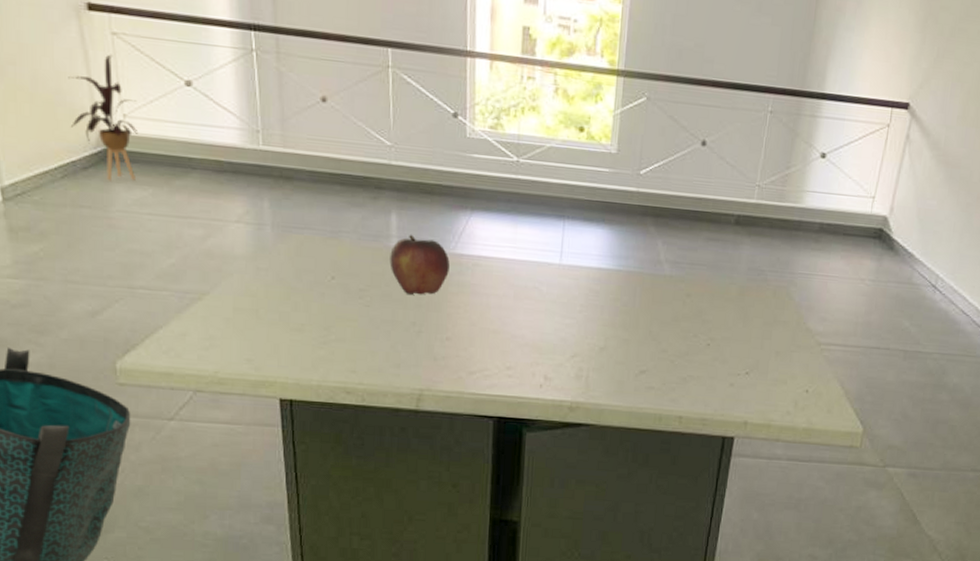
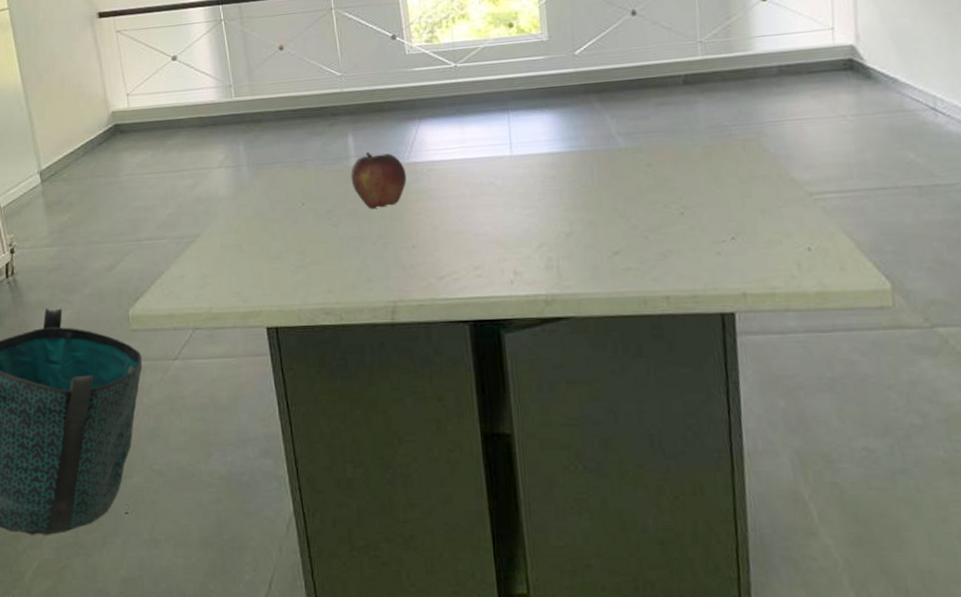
house plant: present [68,54,139,181] -> none [86,48,139,151]

